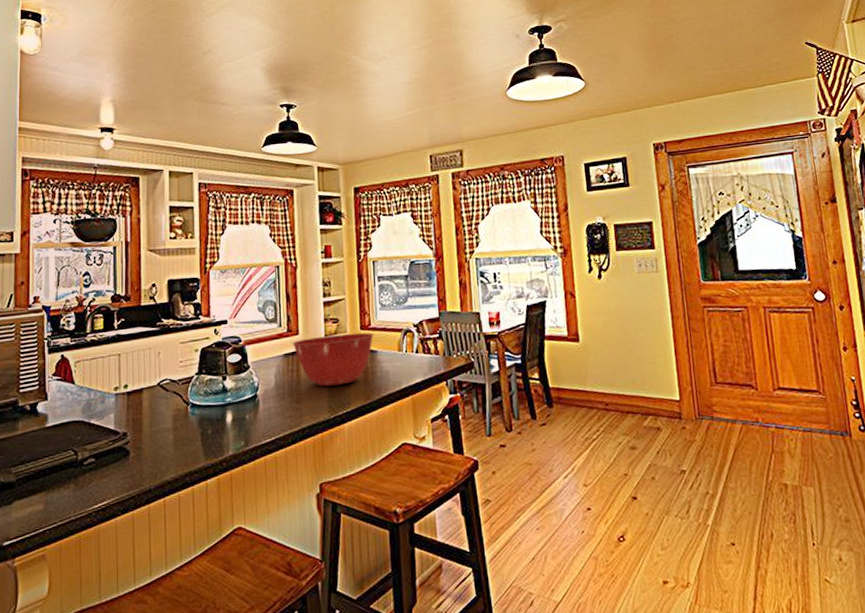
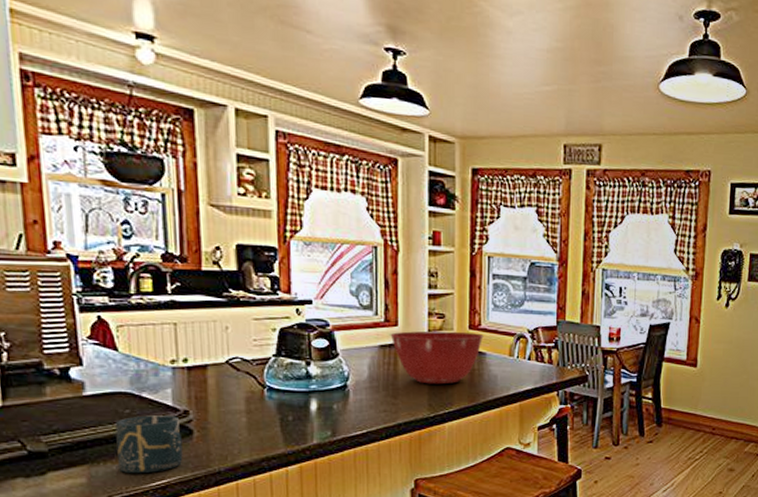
cup: none [69,439,121,498] -> present [115,415,183,474]

